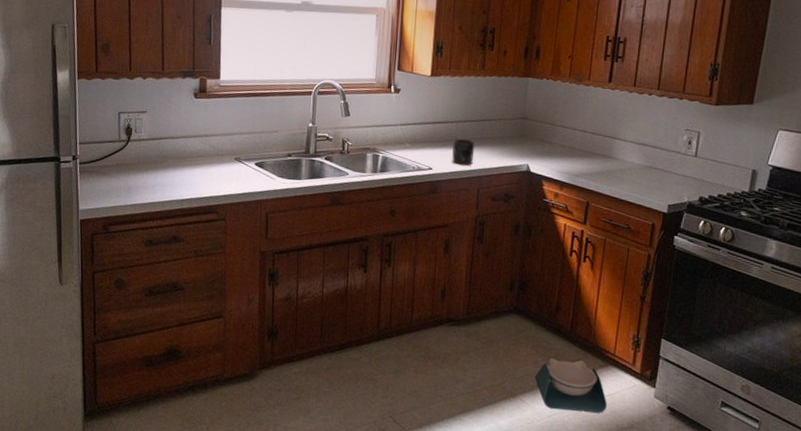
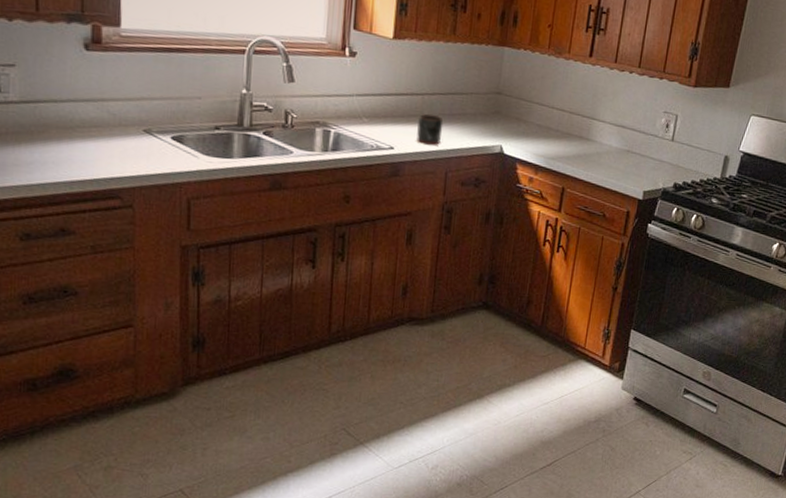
pet bowl: present [534,358,607,413] -> none [502,354,576,408]

